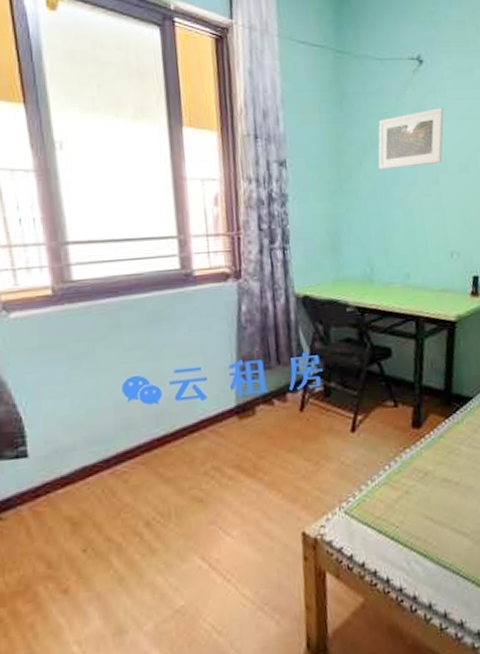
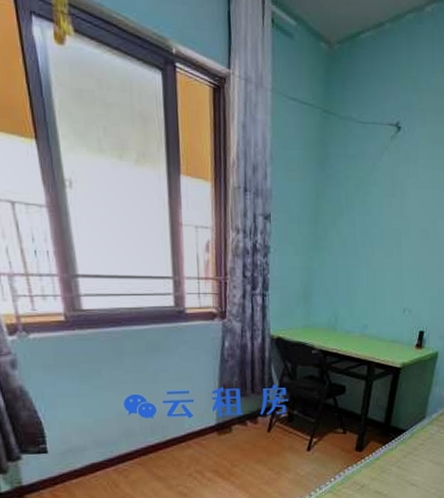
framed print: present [378,107,444,170] -> none [351,175,414,230]

